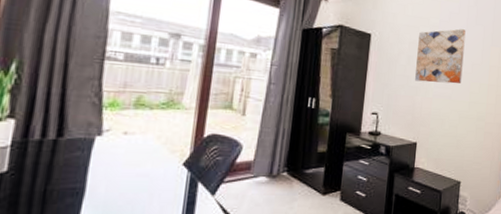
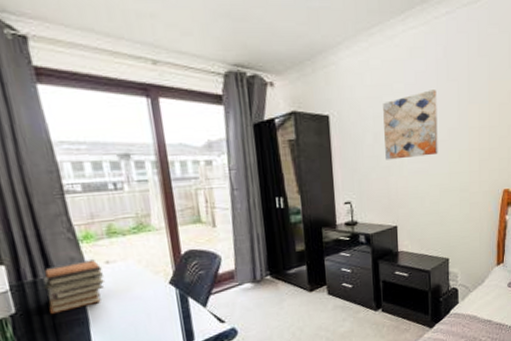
book stack: none [45,127,118,180] -> present [43,259,104,315]

